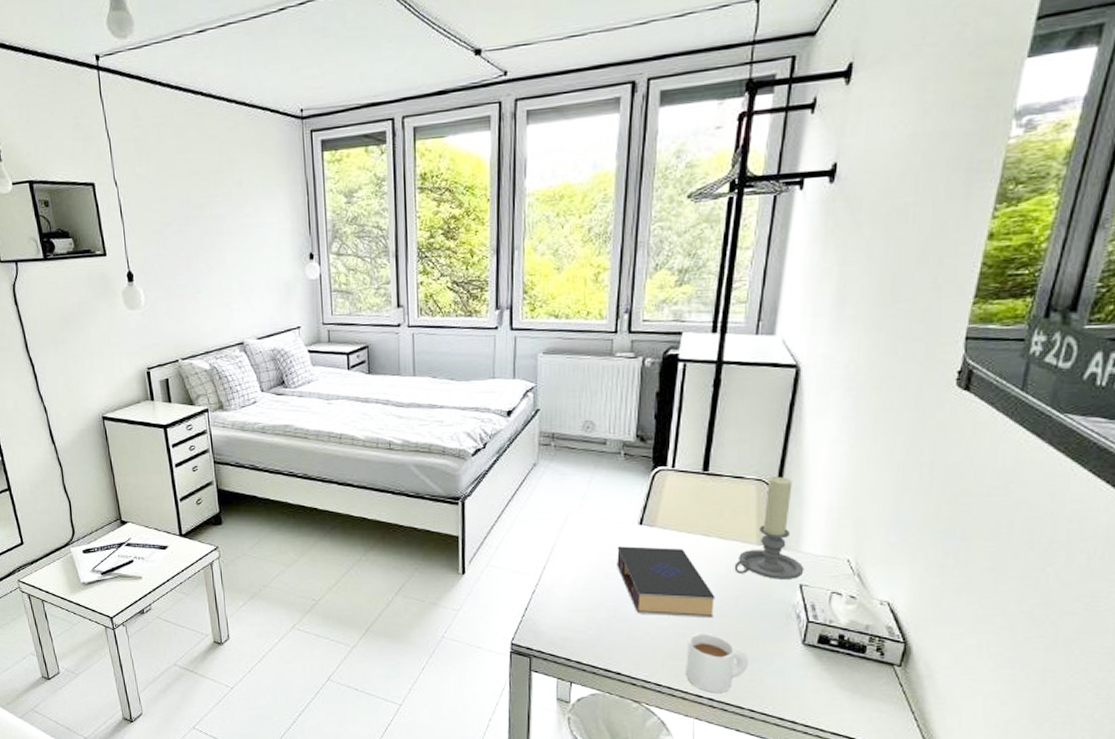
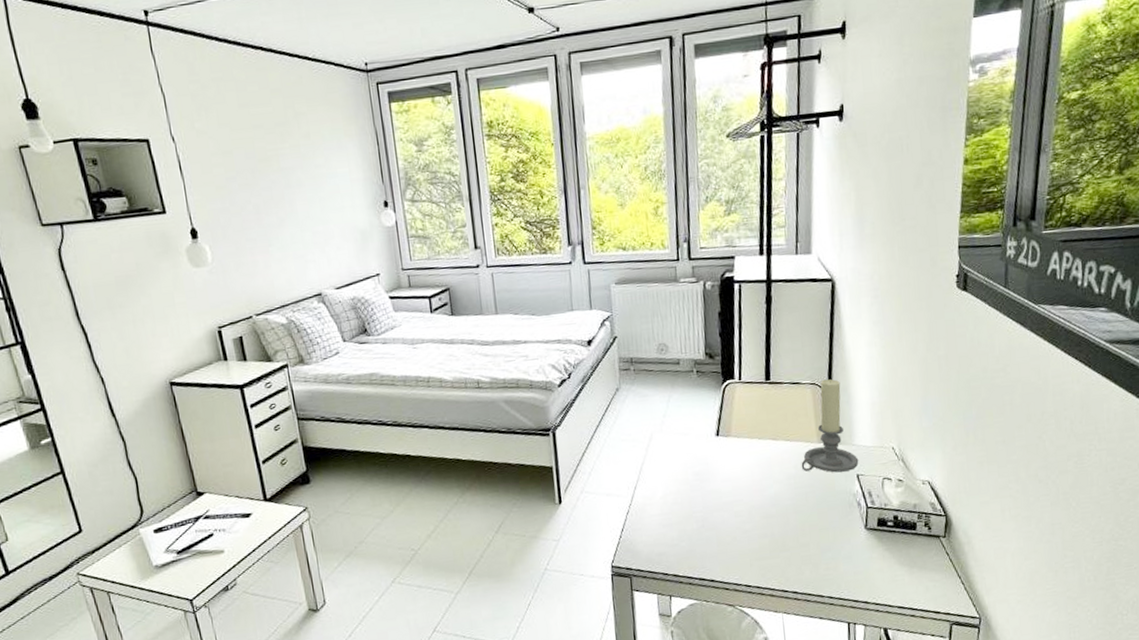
book: present [617,546,715,619] -> none [699,454,789,521]
mug: present [686,633,749,693] -> none [769,530,824,586]

